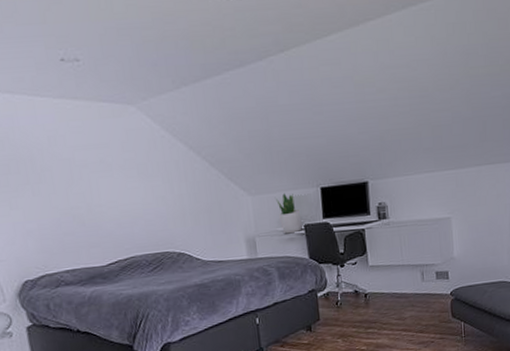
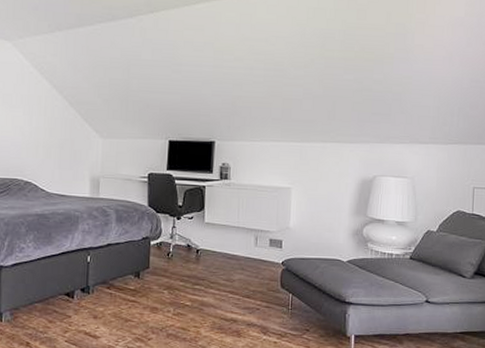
planter: present [276,193,302,234] -> none [125,141,146,180]

